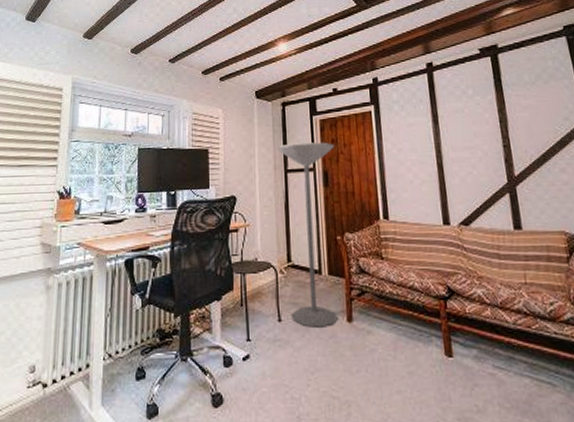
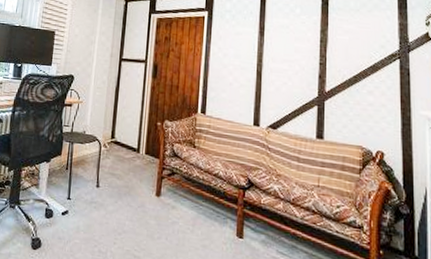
floor lamp: present [278,142,338,328] -> none [108,35,168,198]

